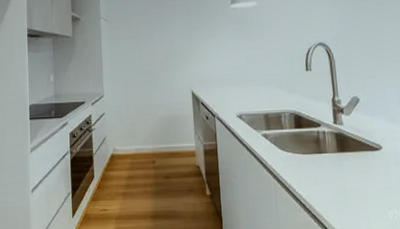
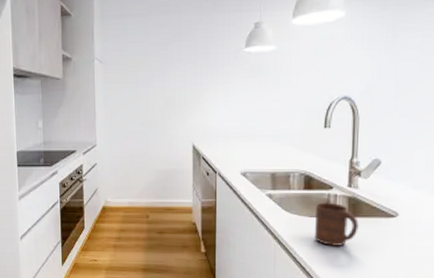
cup: none [308,140,349,181] -> present [315,203,359,246]

